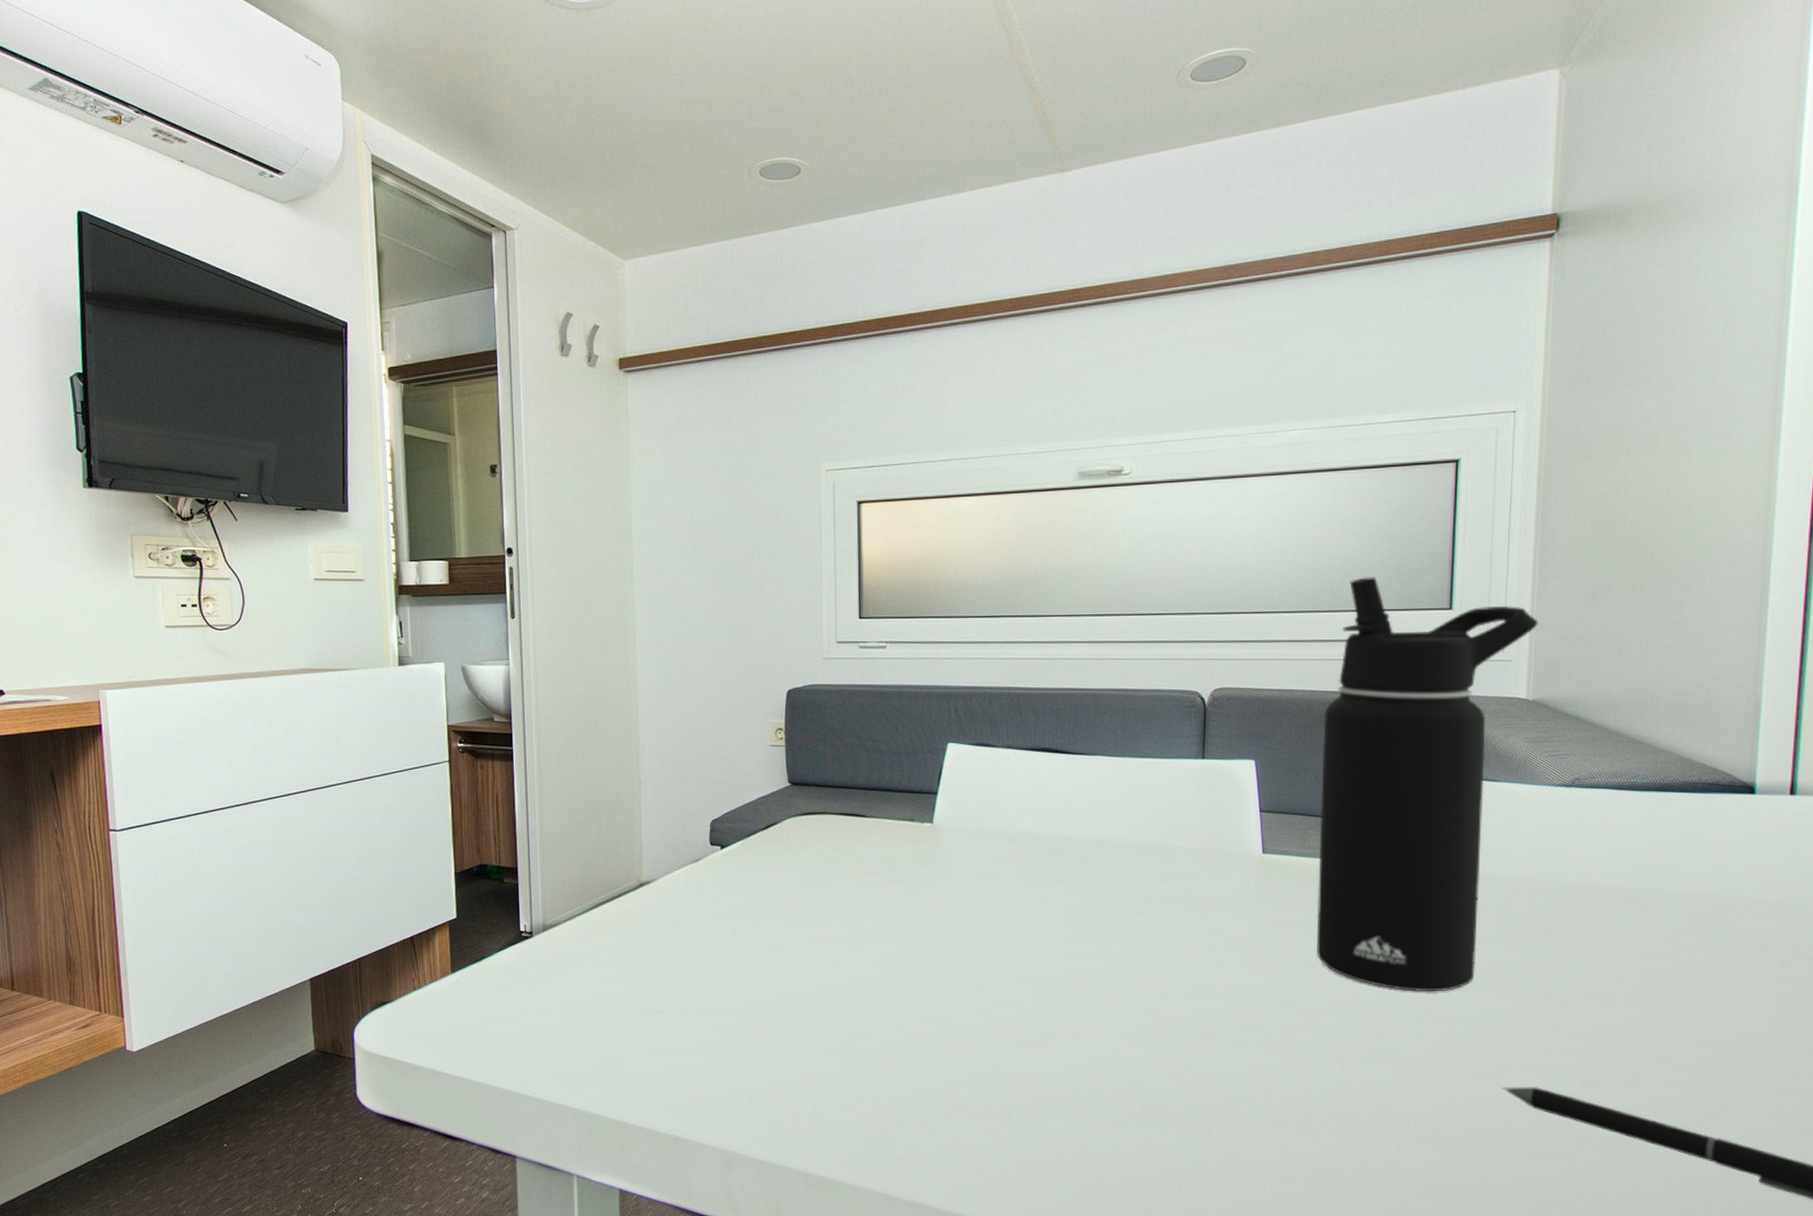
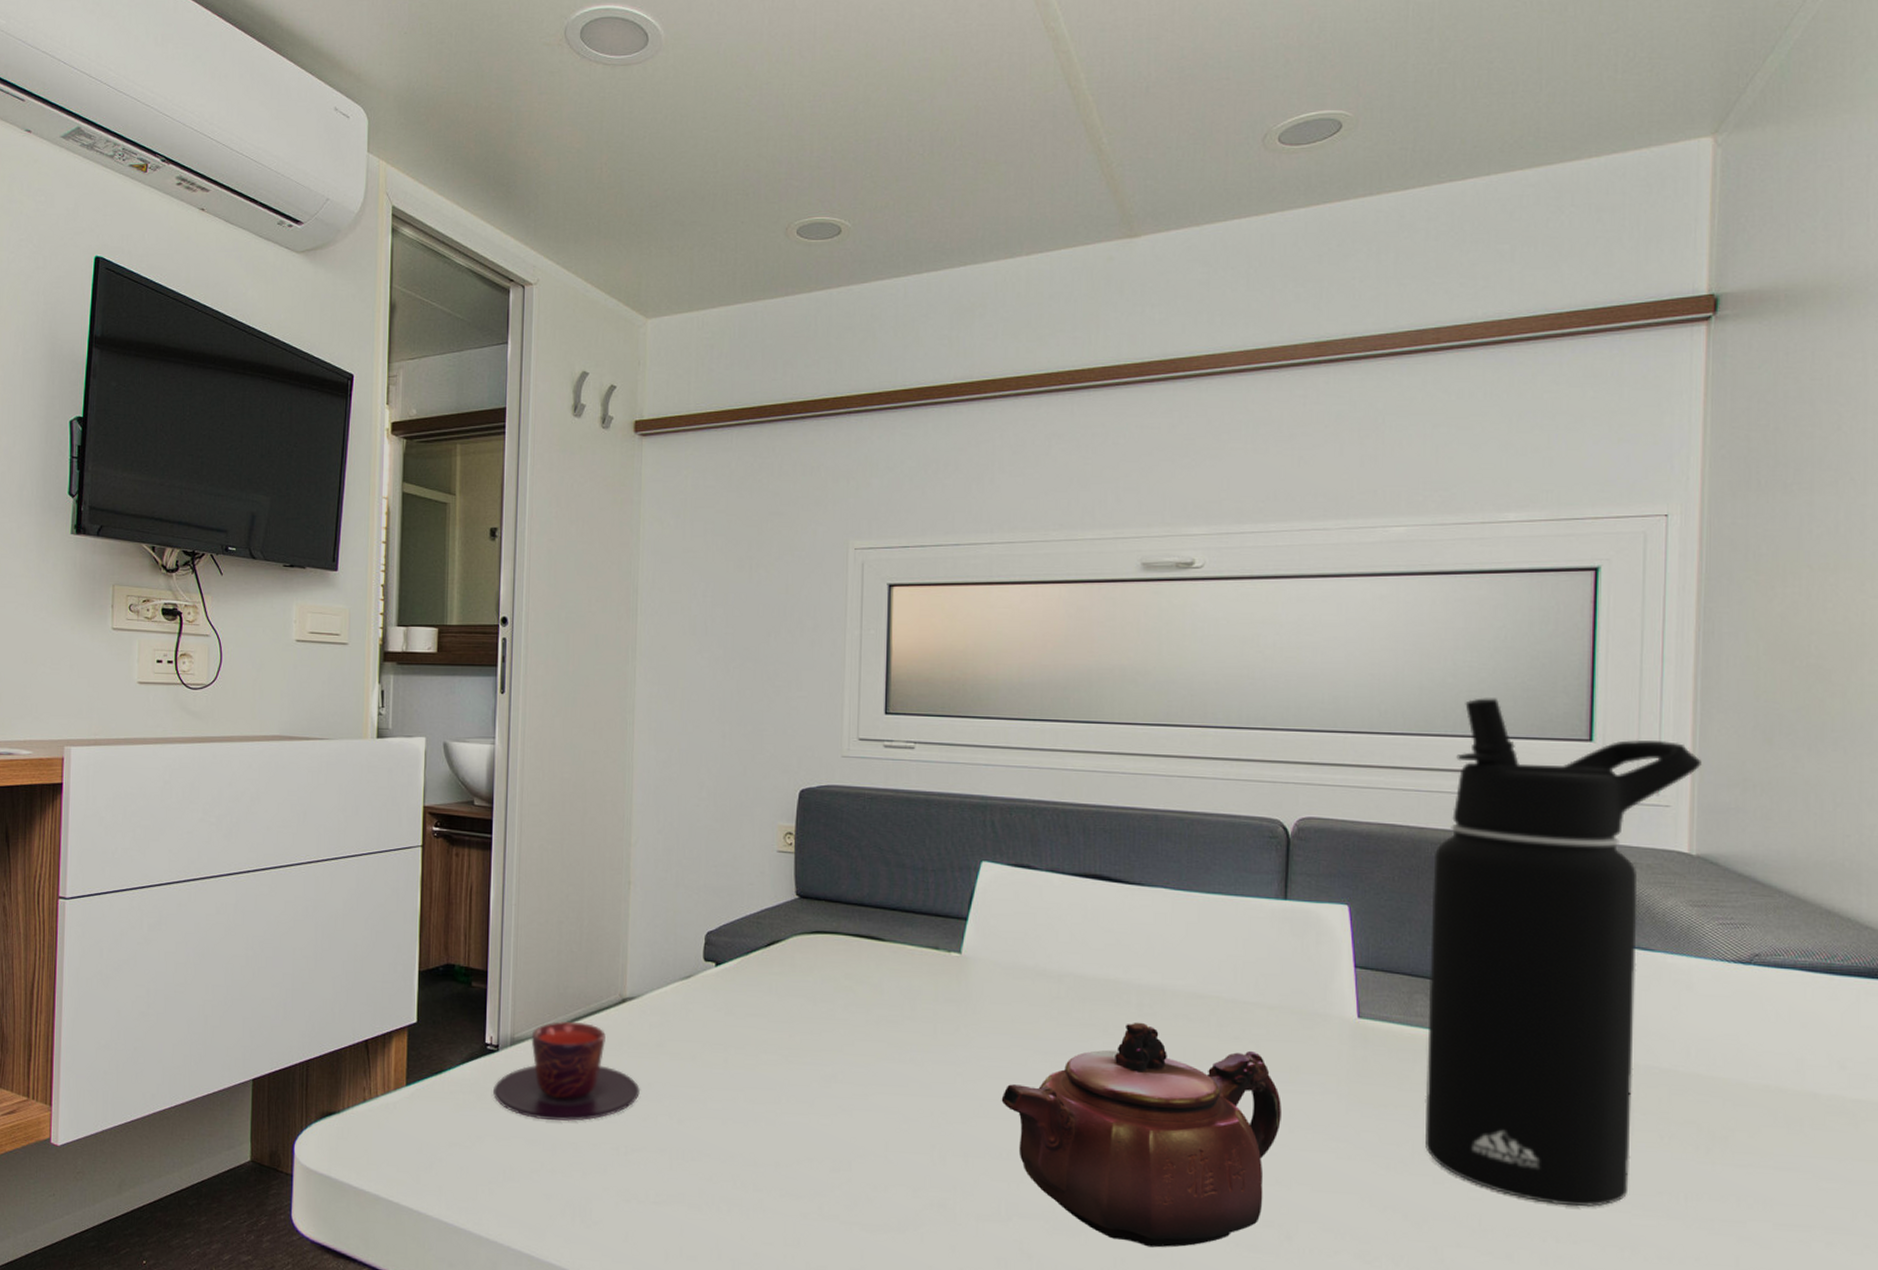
teacup: none [530,906,661,993] -> present [493,1022,641,1122]
teapot: none [971,870,1202,1054] -> present [1001,1022,1281,1248]

